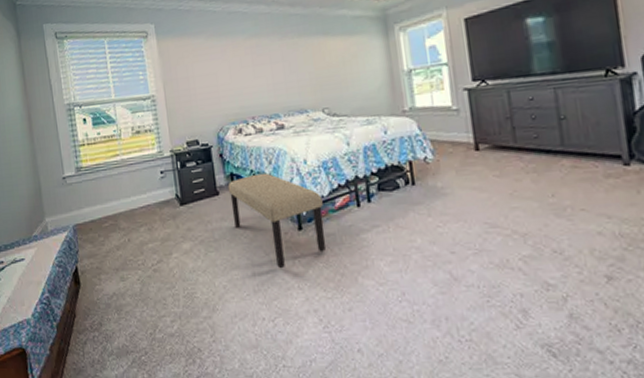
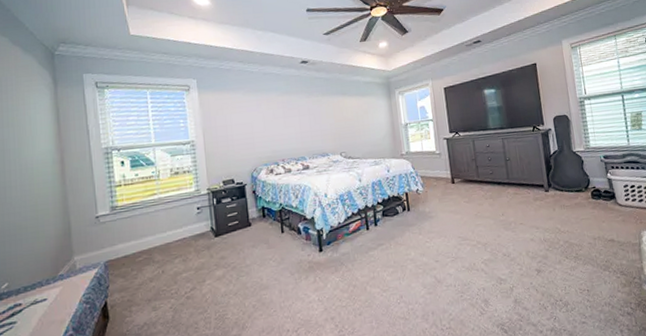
bench: present [227,172,326,269] -> none [259,205,342,286]

